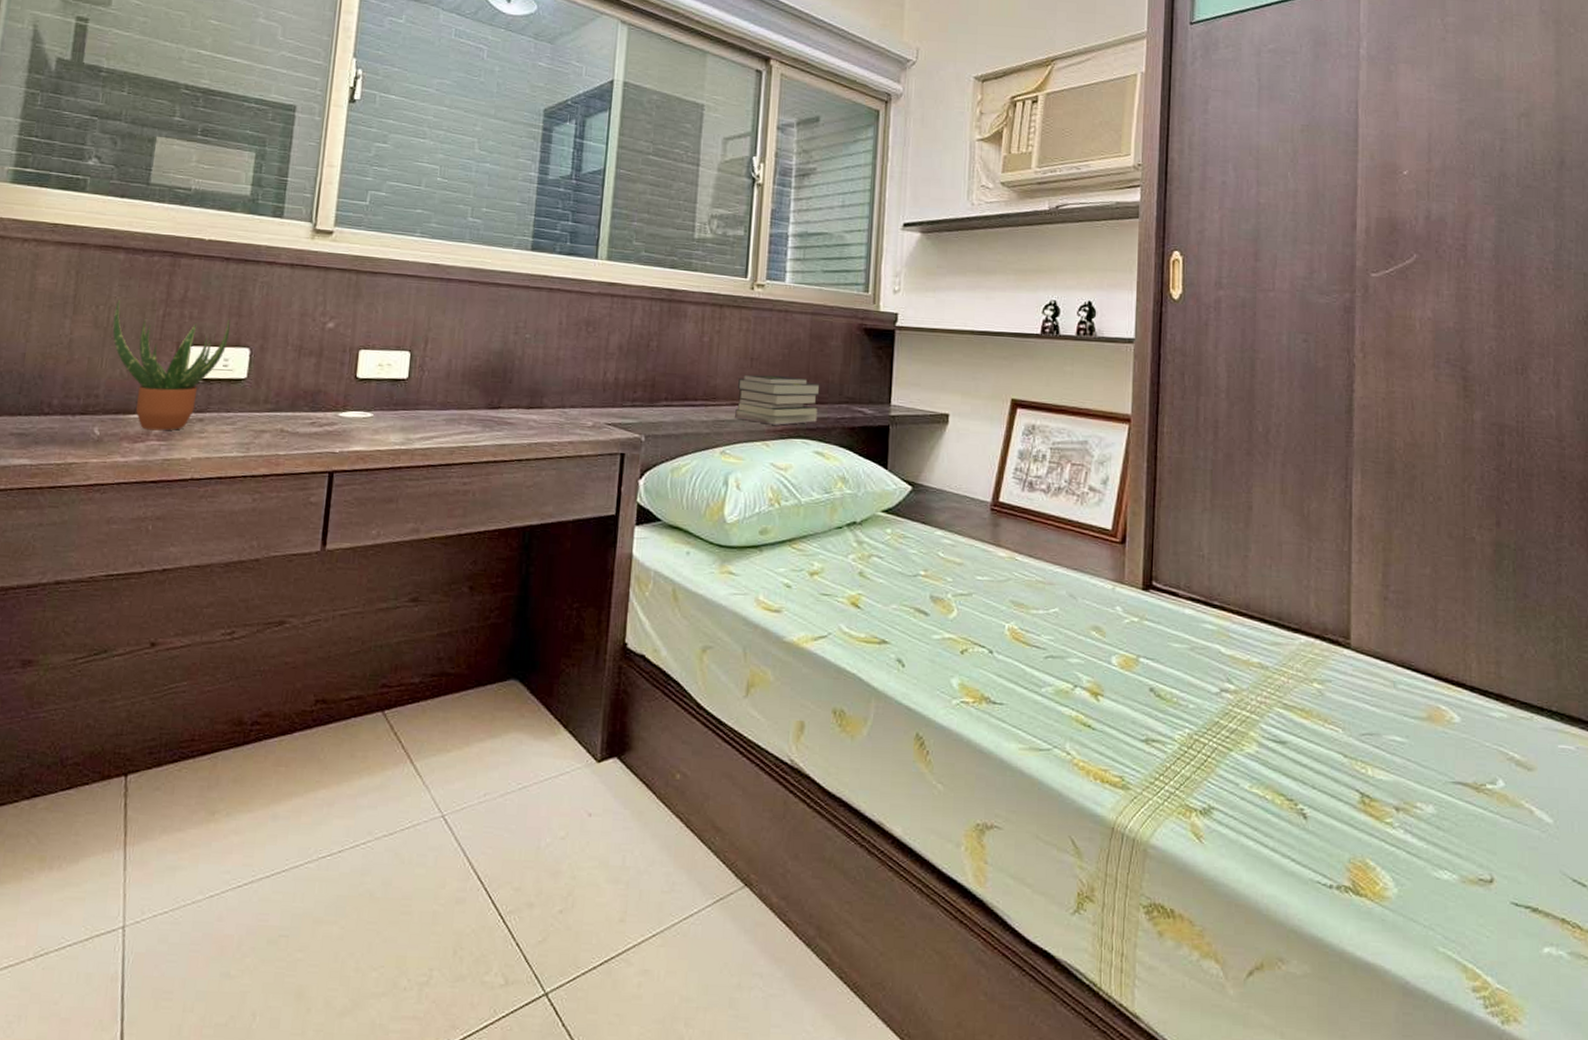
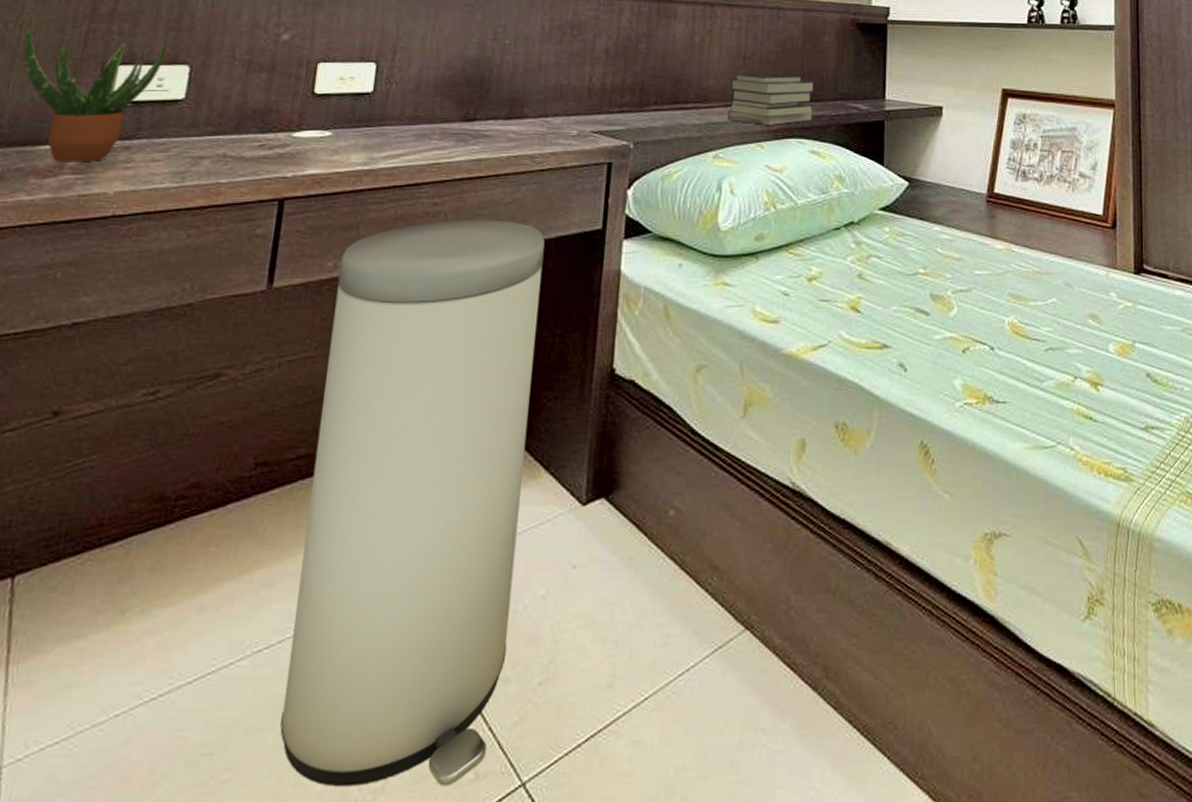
pedal bin: none [342,498,563,987] -> present [280,219,545,787]

